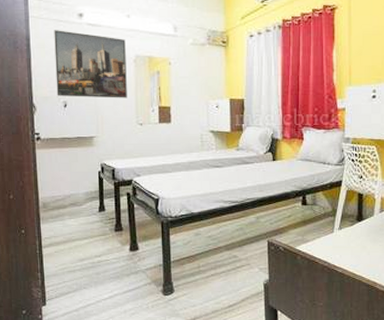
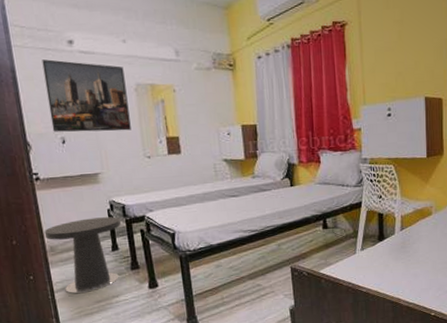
side table: none [39,179,109,250] -> present [44,216,121,293]

